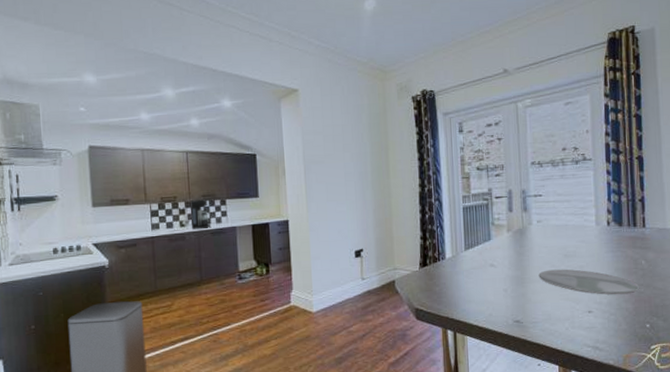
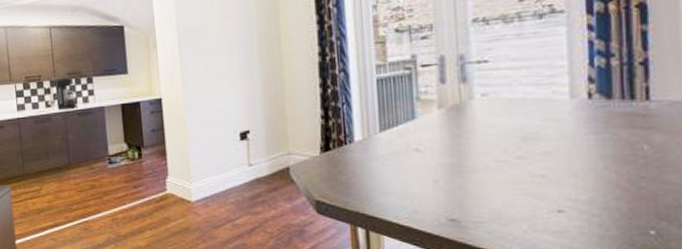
plate: present [538,269,640,295] -> none [483,155,640,191]

